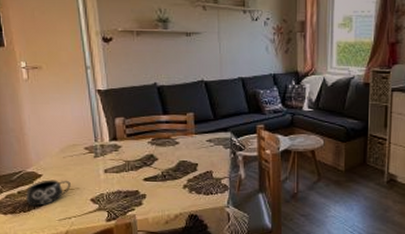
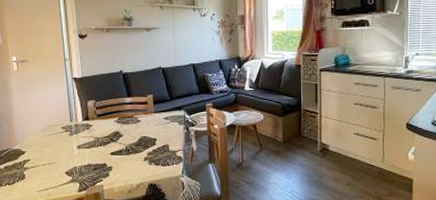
mug: present [26,179,71,207] -> none [11,155,49,180]

